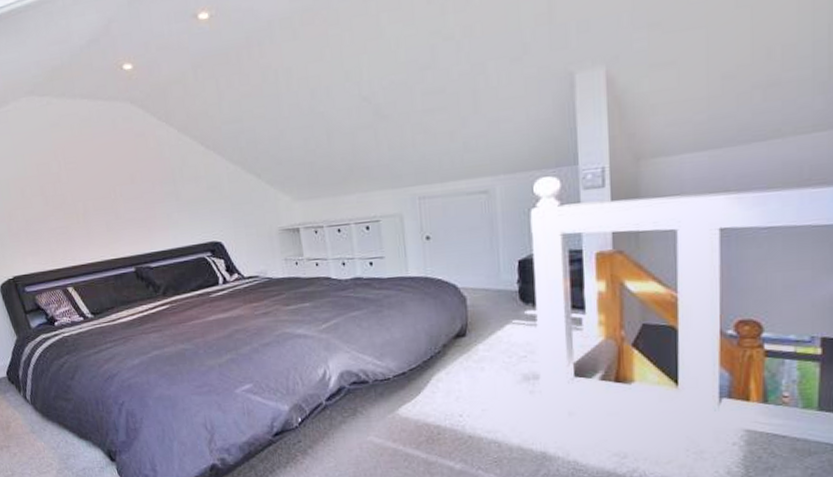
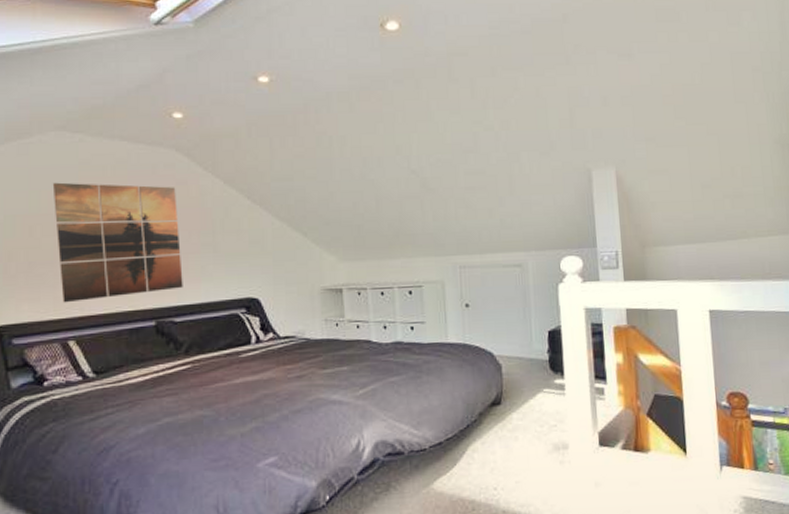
wall art: none [32,140,154,255] -> present [52,182,183,303]

